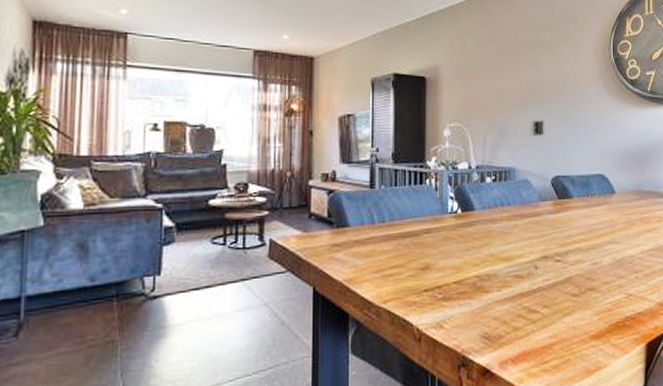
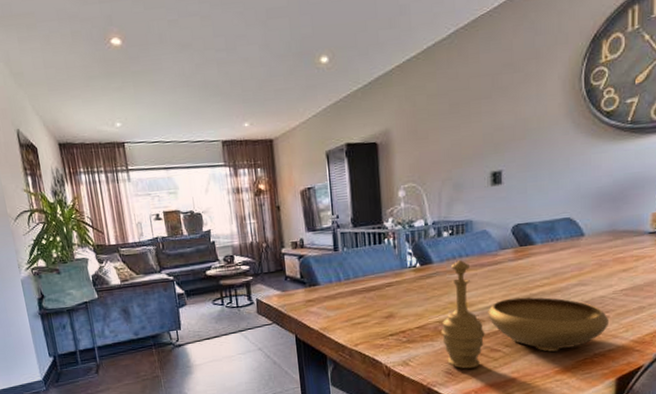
decorative bowl: none [479,209,638,333] -> present [440,260,610,369]

